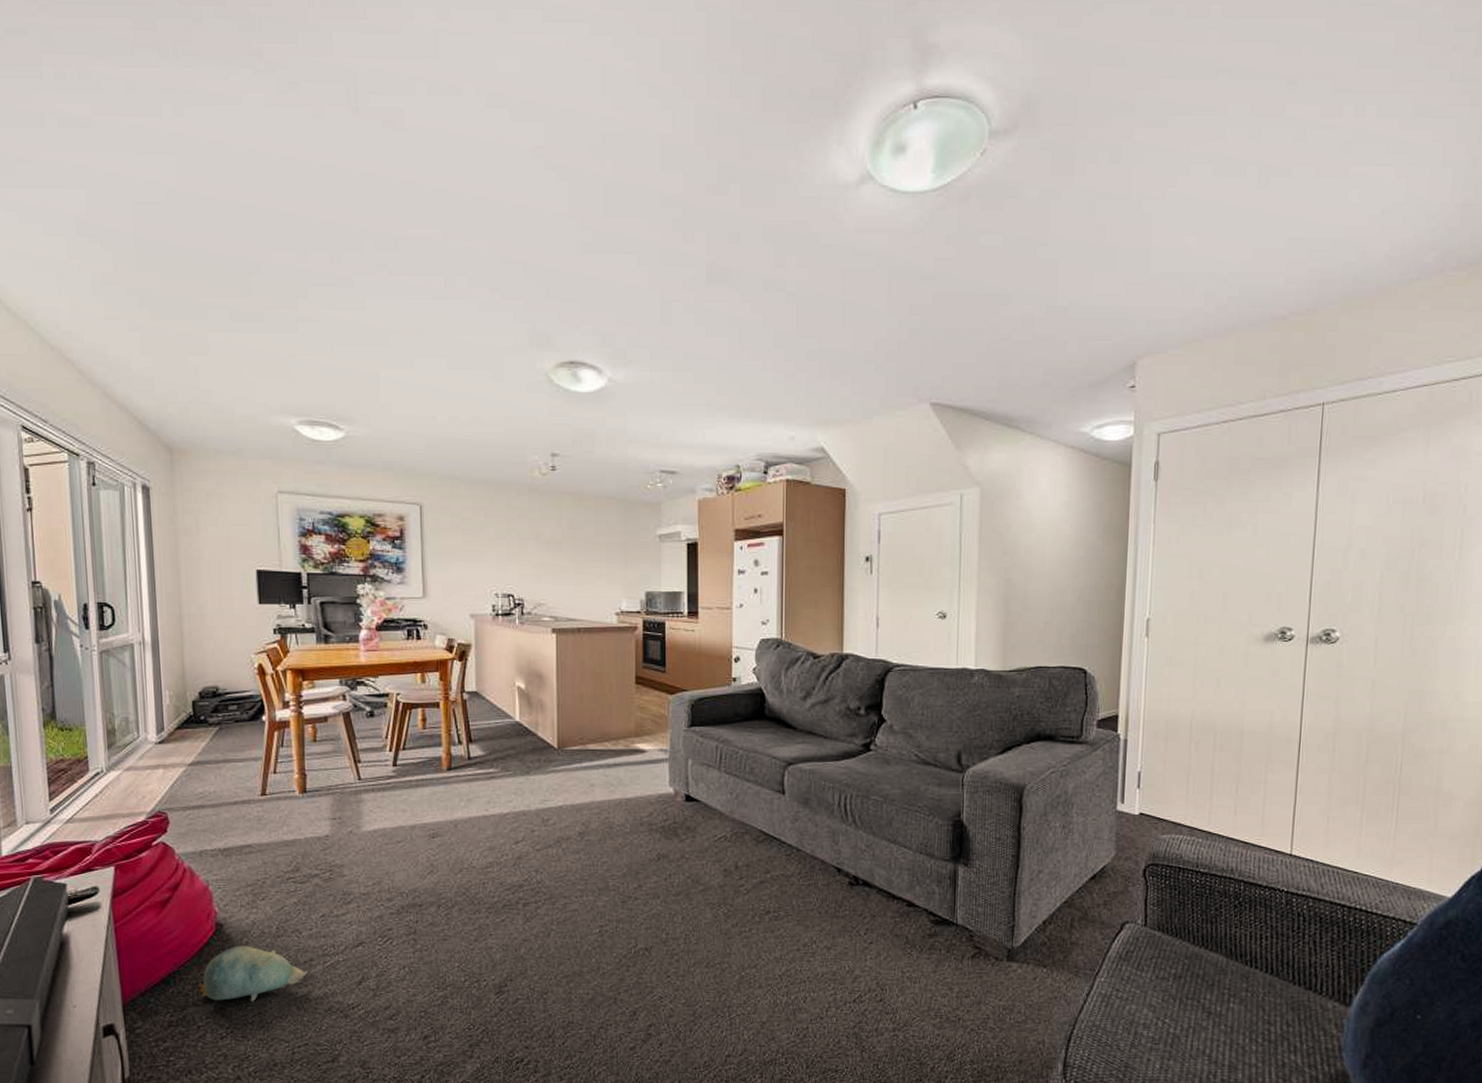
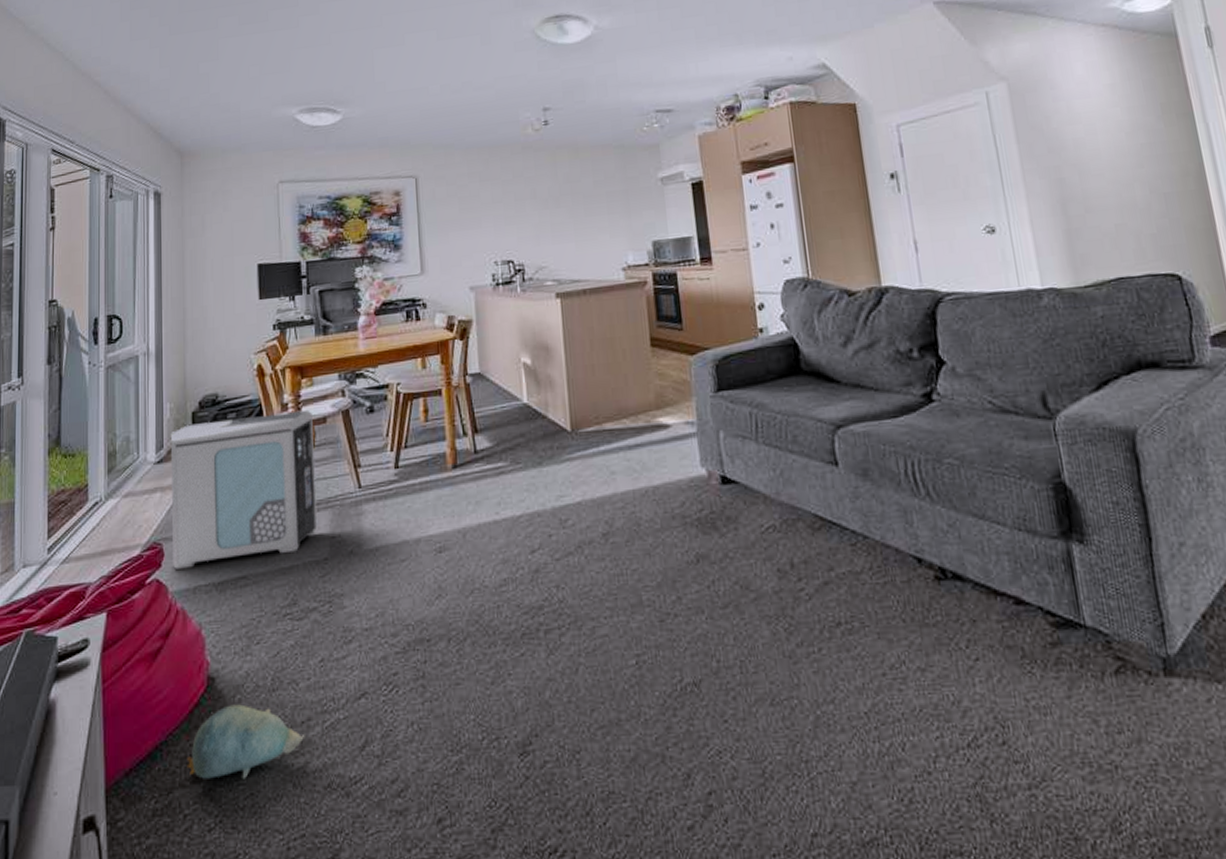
air purifier: none [170,708,319,835] -> present [170,409,318,569]

